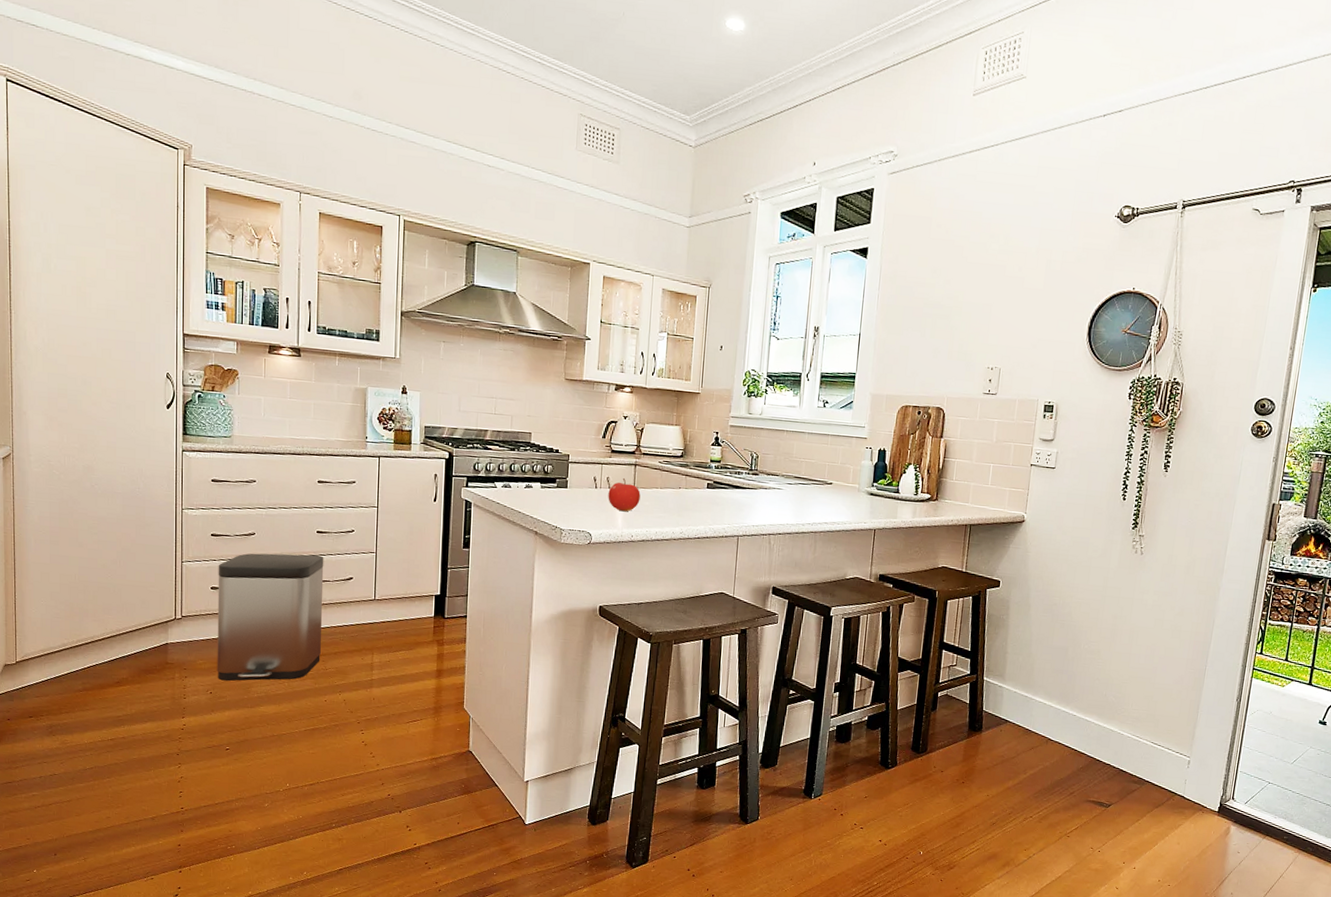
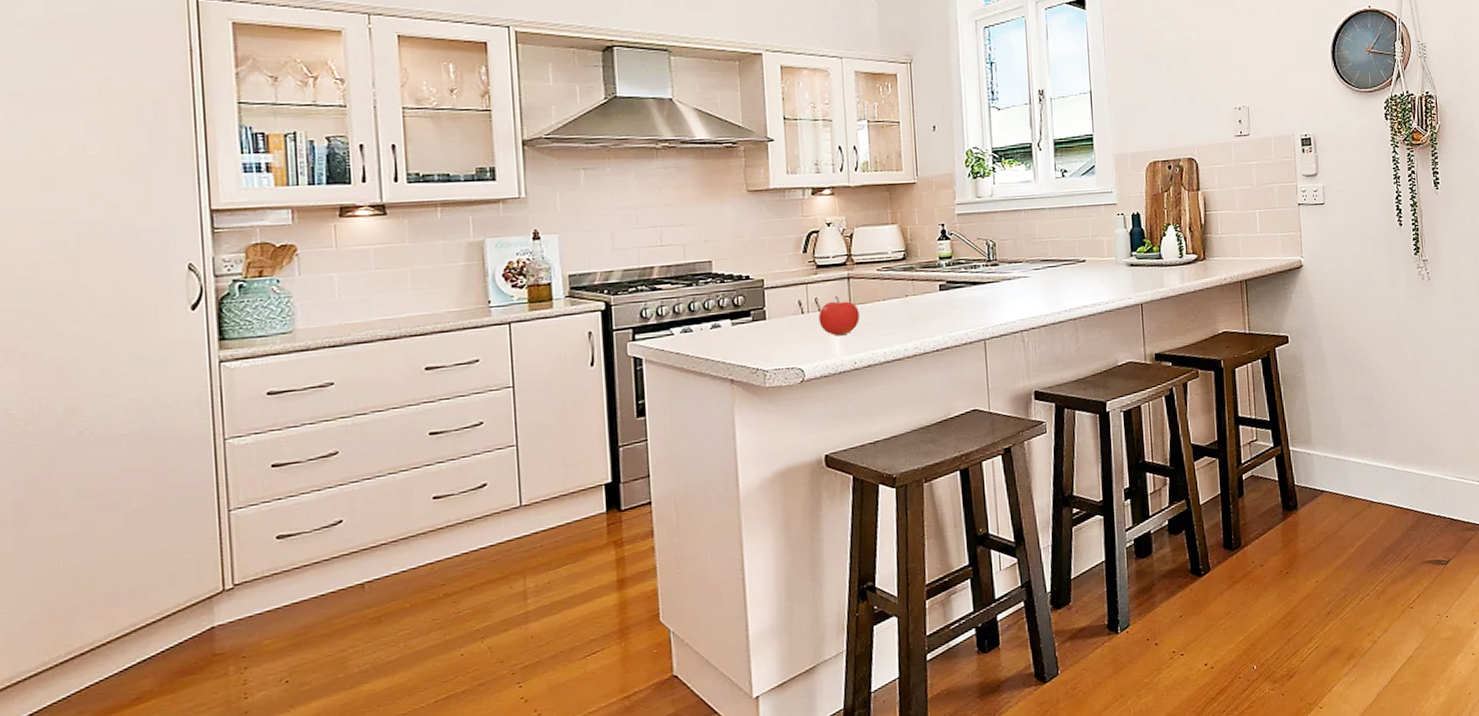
pedal bin: present [217,553,324,681] -> none [285,463,449,660]

